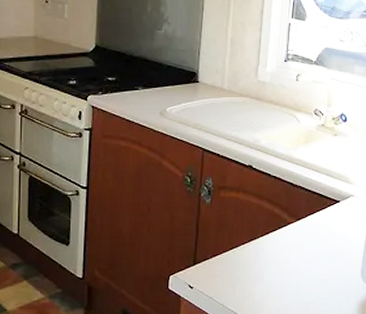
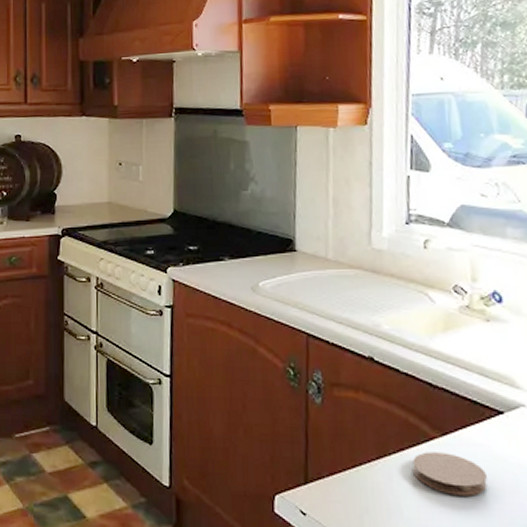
coaster: none [273,233,324,263] -> present [412,452,488,496]

